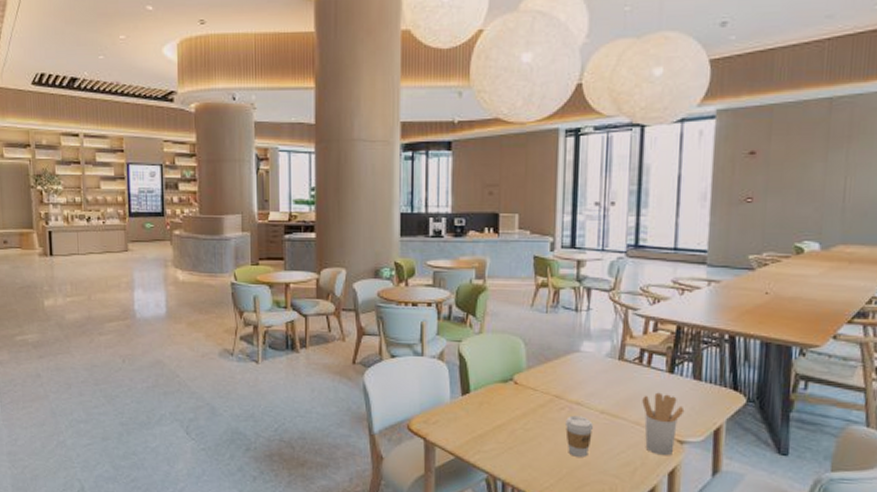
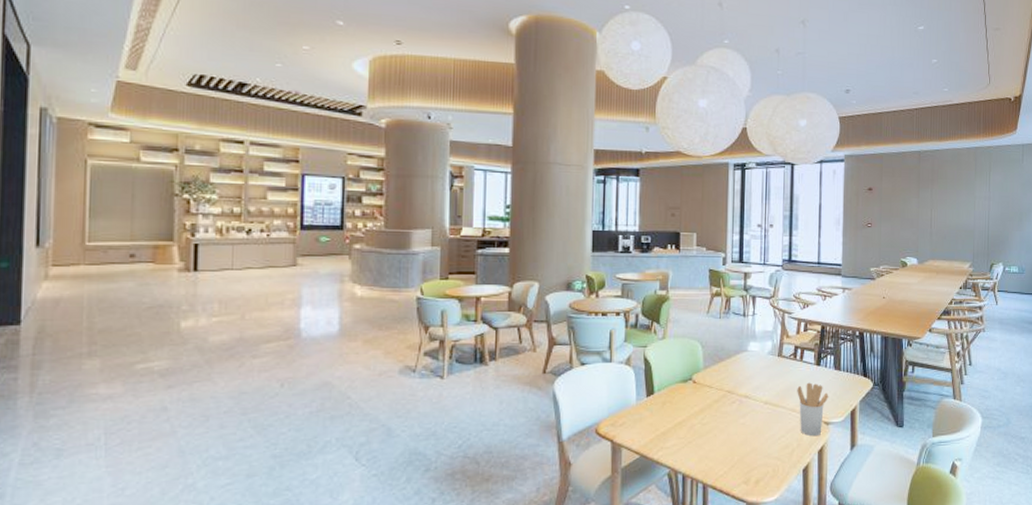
coffee cup: present [565,415,593,457] -> none [736,407,759,444]

